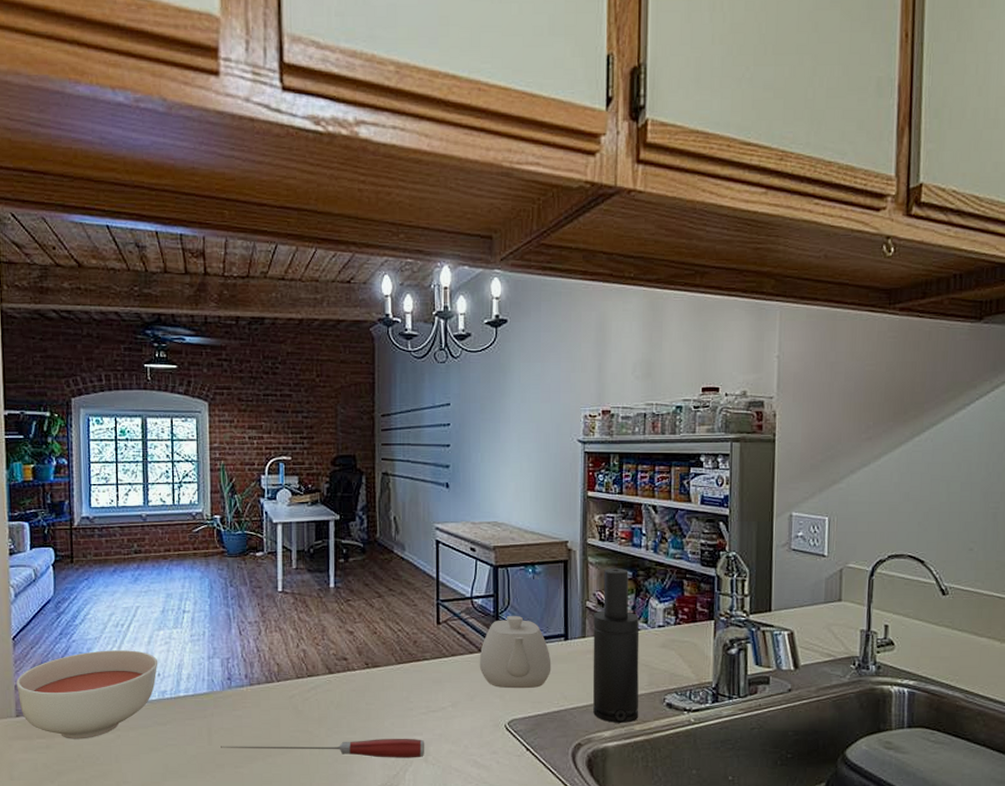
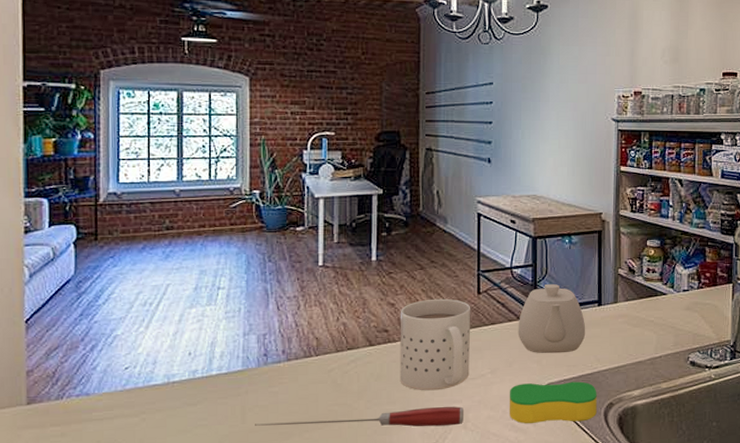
bowl: present [16,650,158,739] -> none [28,329,189,426]
mug: none [358,628,431,722] -> present [400,298,471,391]
sponge: none [471,719,564,761] -> present [509,381,597,424]
soap dispenser: present [592,567,640,723] -> none [624,237,667,382]

